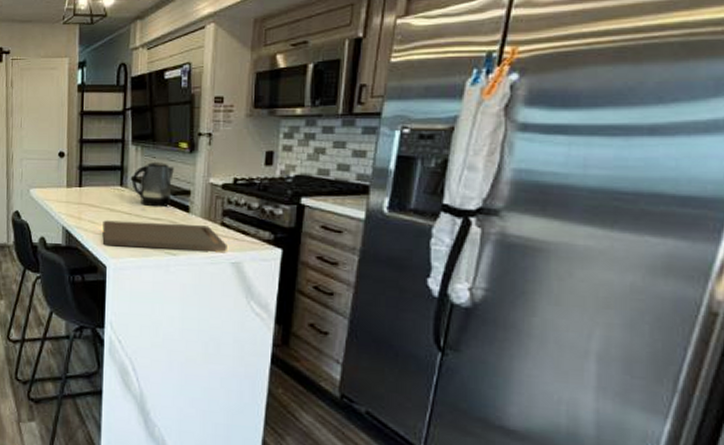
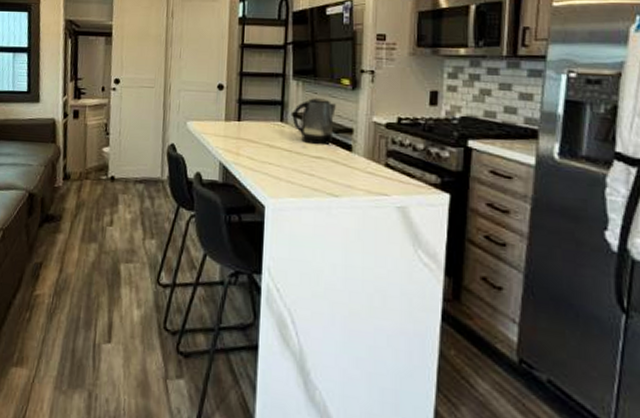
cutting board: present [102,220,227,253] -> none [261,157,392,197]

